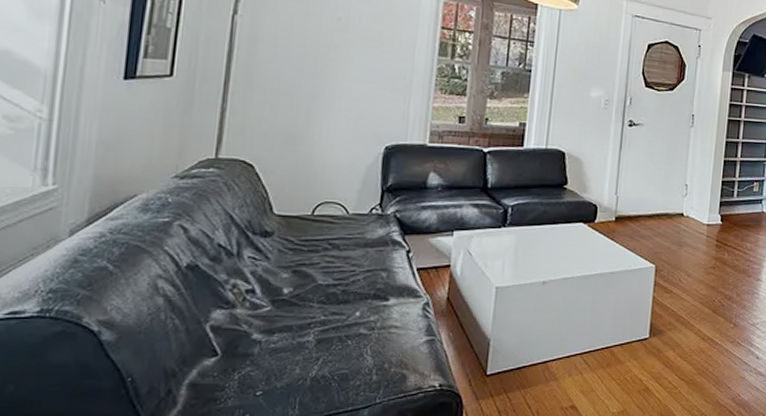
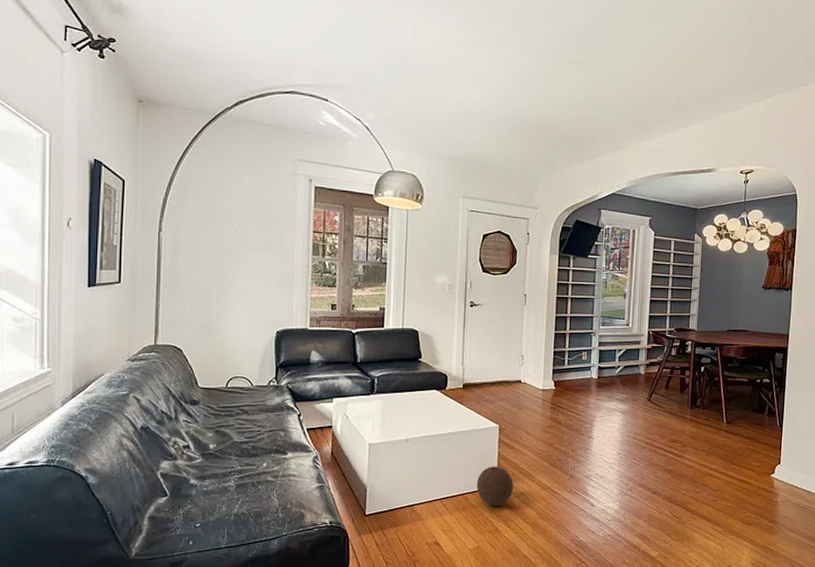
ball: none [625,313,669,361] -> present [476,466,513,506]

